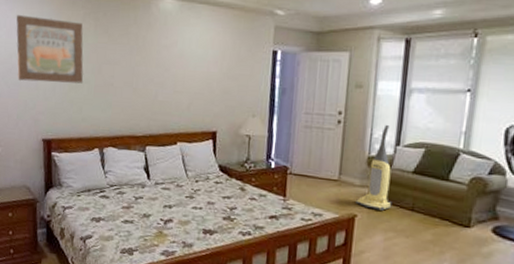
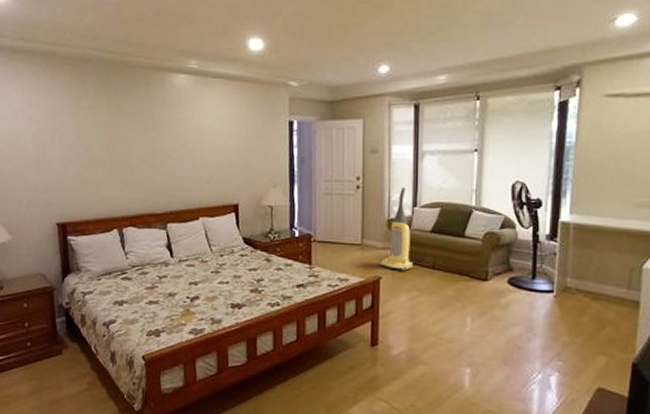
wall art: present [16,15,84,84] -> none [21,96,98,164]

